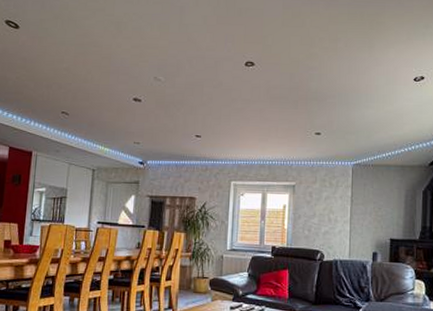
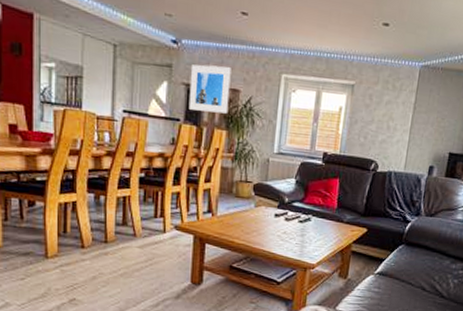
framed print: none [152,179,188,218] -> present [188,64,231,114]

